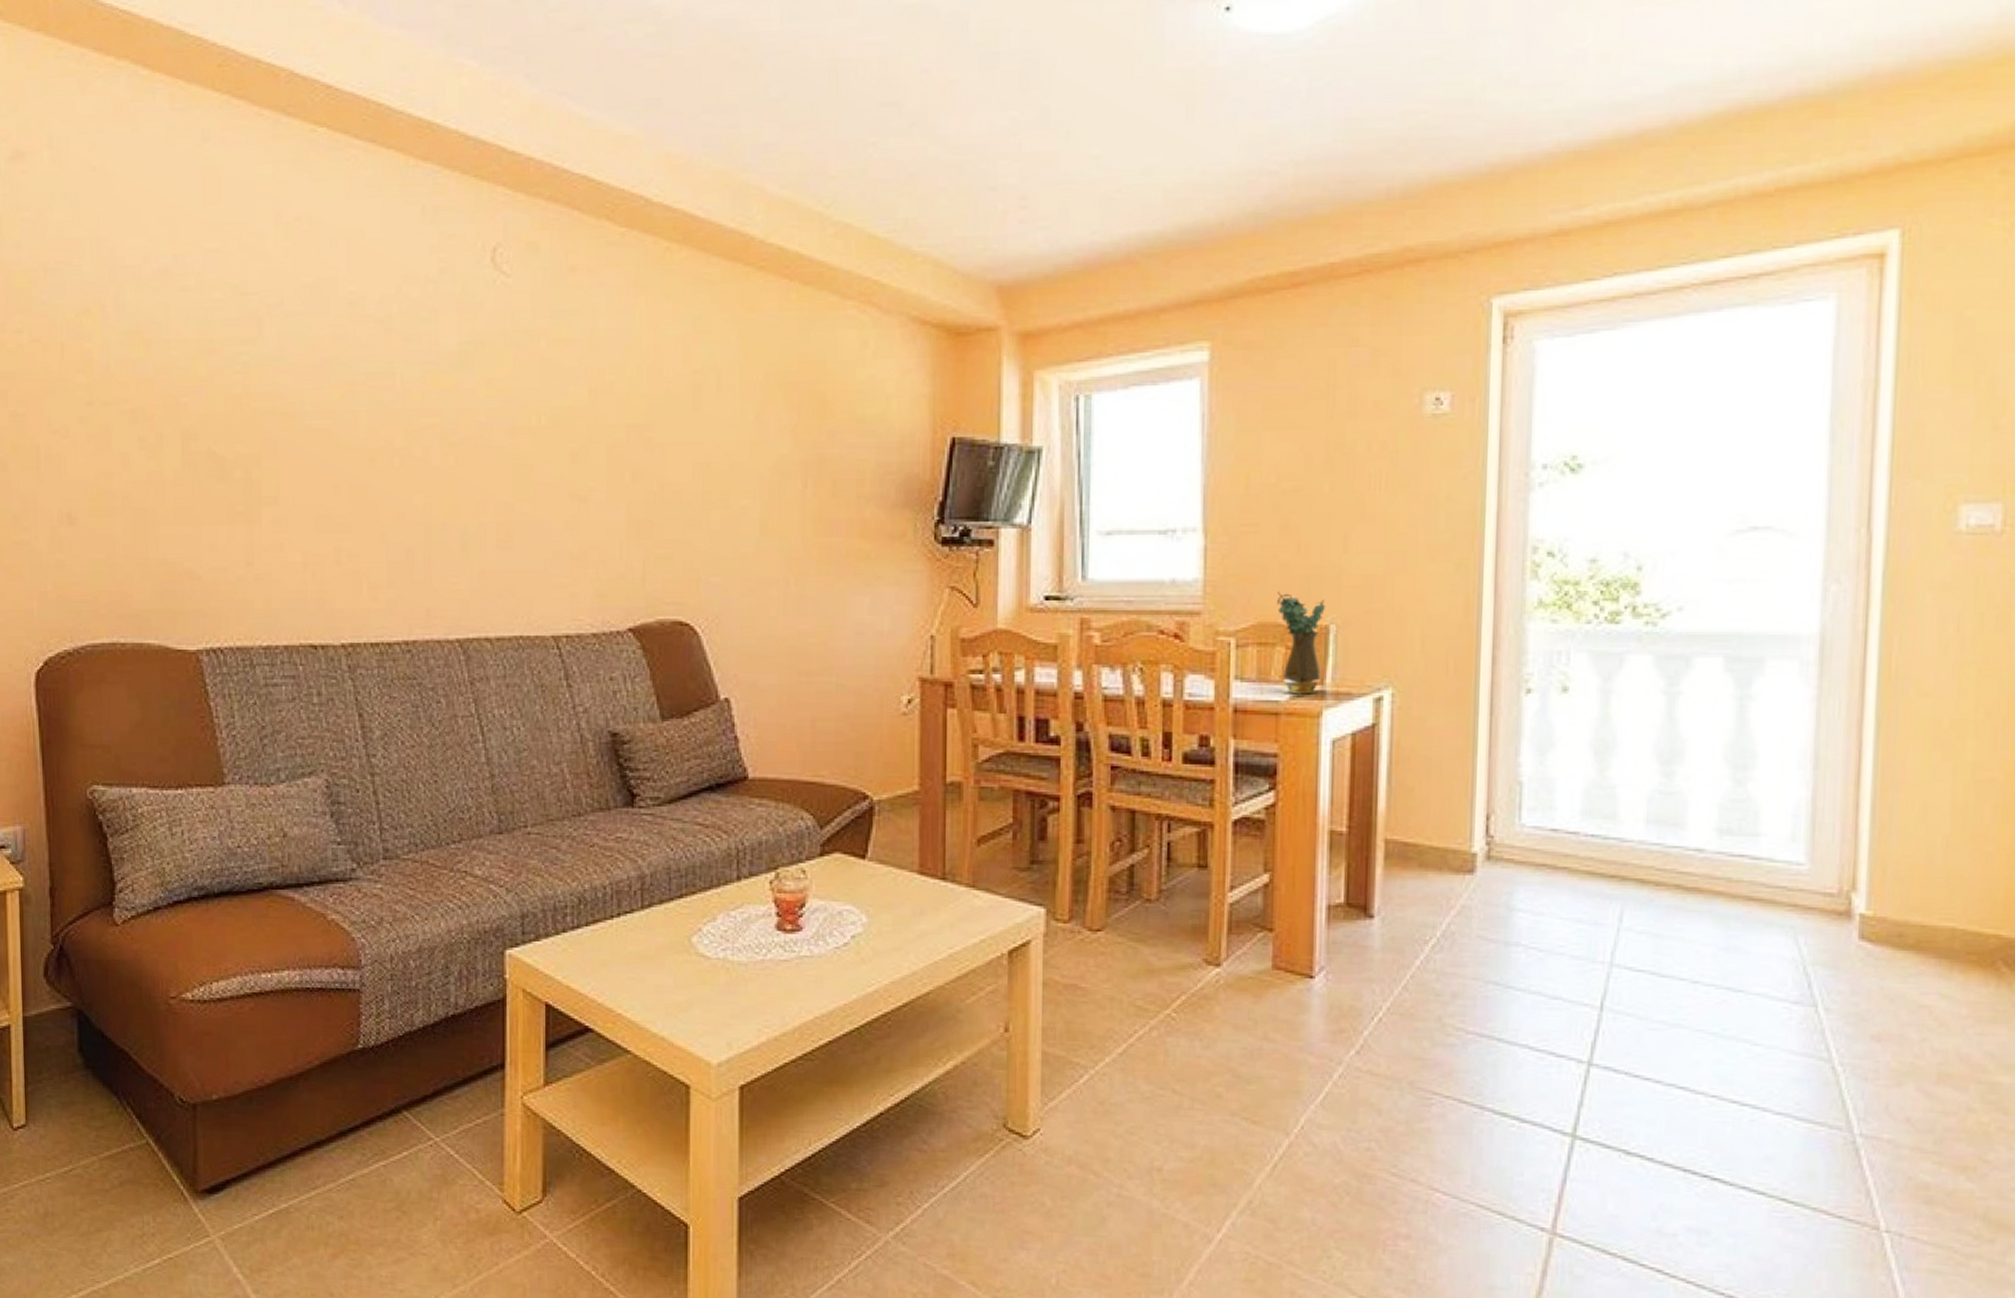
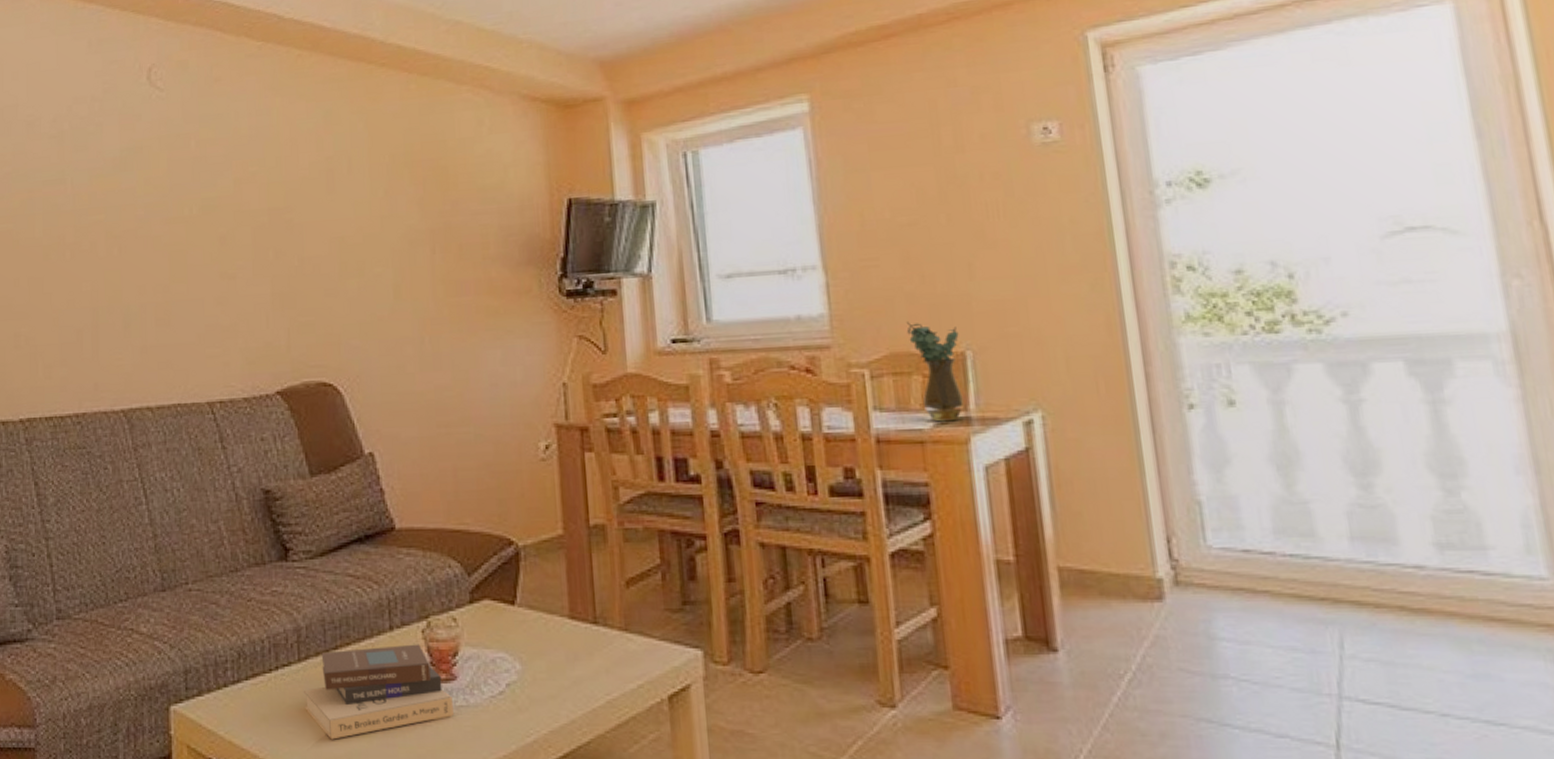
books: none [646,894,797,986] -> present [304,644,454,740]

